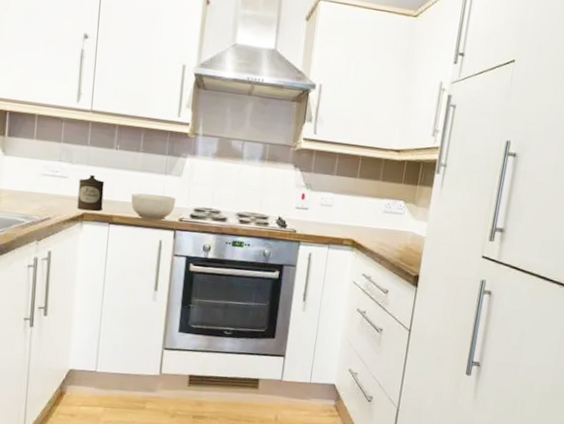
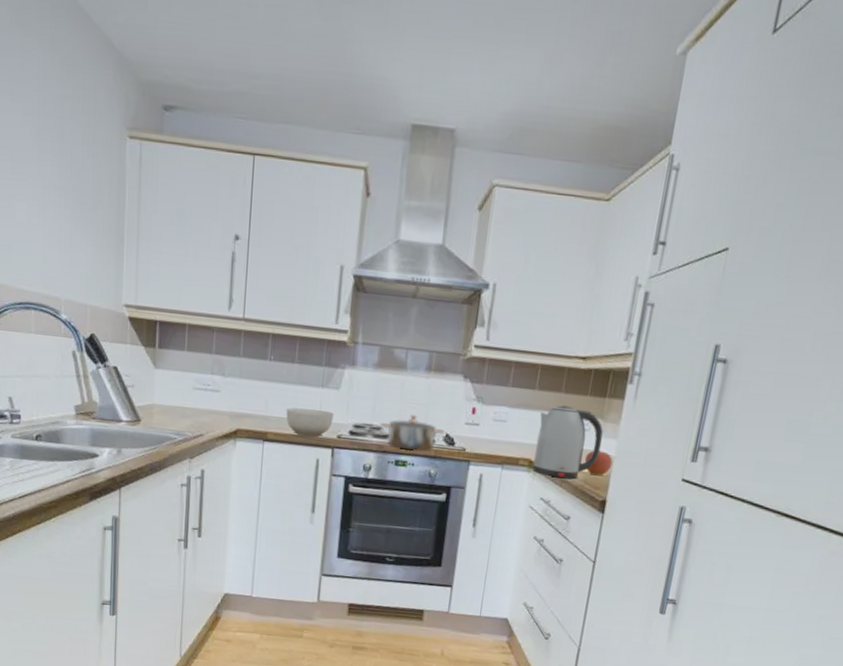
canister: present [77,174,105,212] -> none [230,388,258,428]
cooking pot: none [218,199,278,233] -> present [380,414,445,452]
kettle: none [355,192,416,257] -> present [532,405,603,480]
fruit: none [400,232,424,254] -> present [584,450,613,476]

